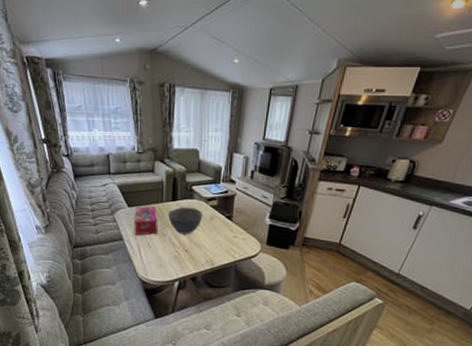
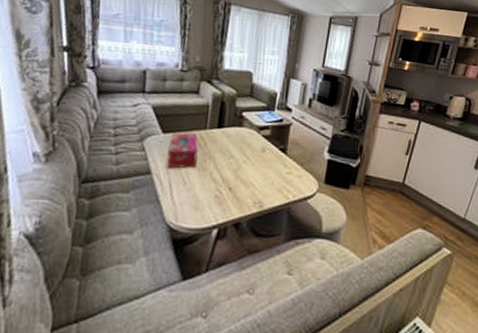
bowl: present [167,207,203,234] -> none [210,135,253,169]

